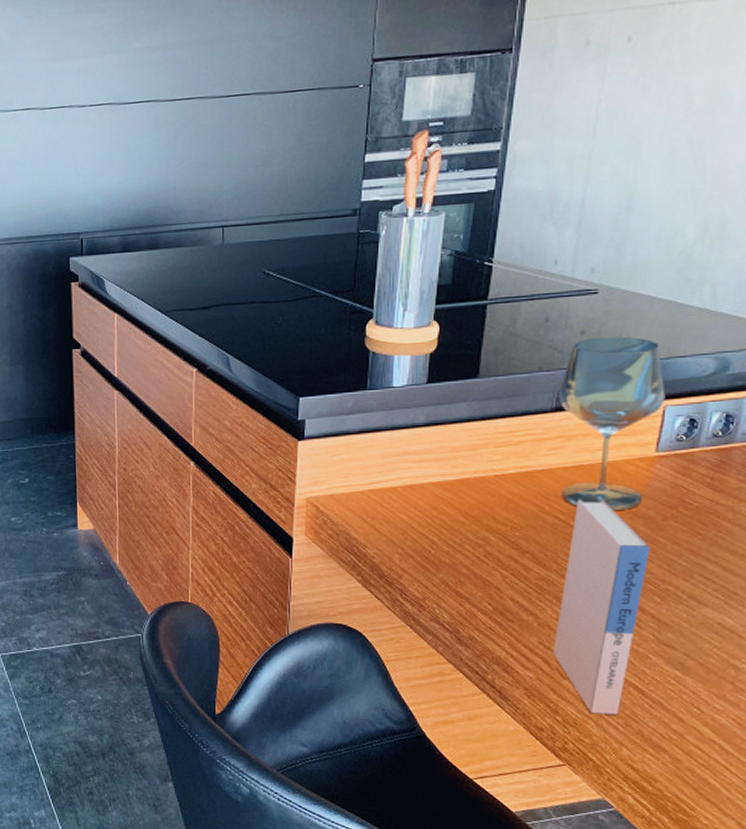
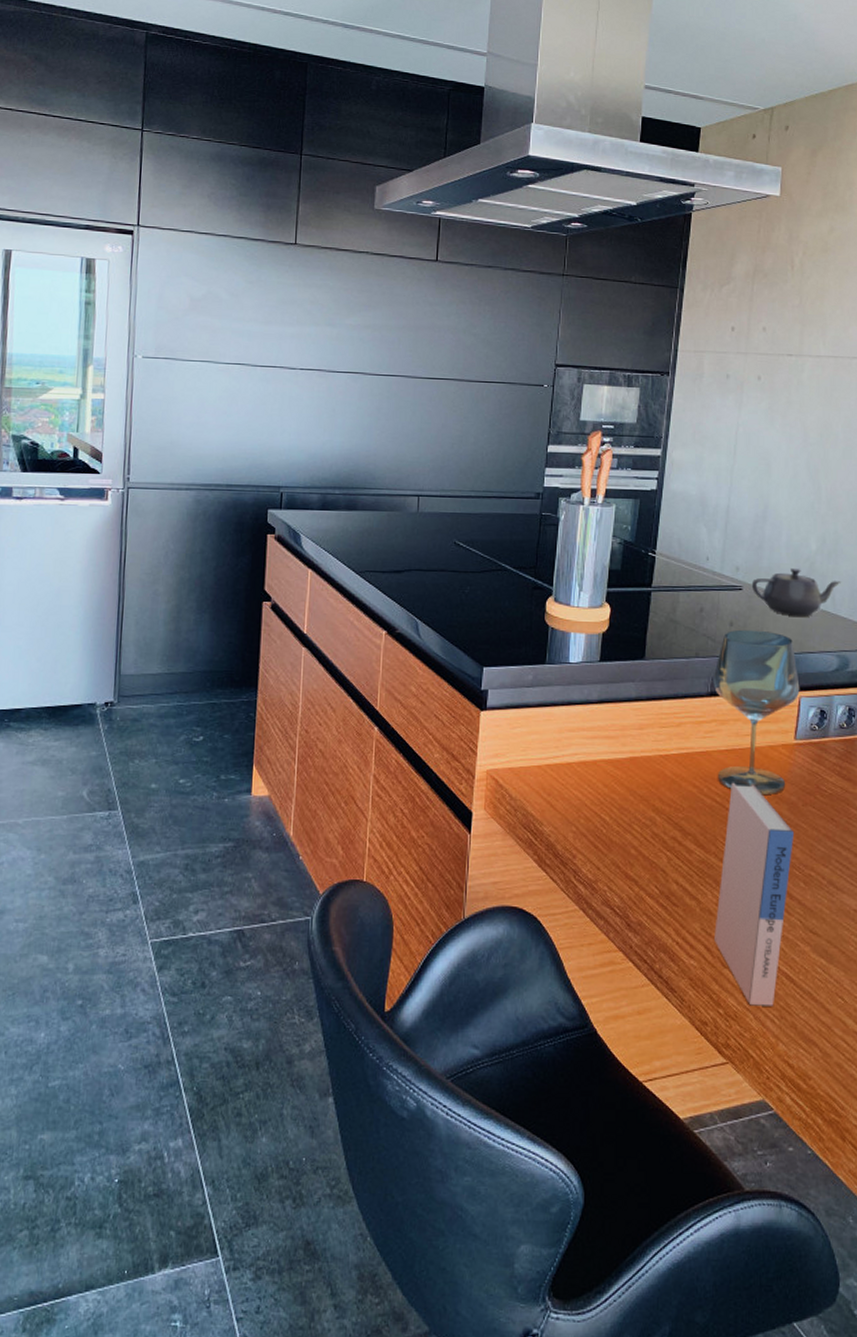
teapot: none [609,262,725,318] -> present [751,567,841,617]

